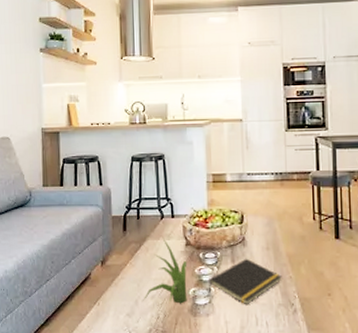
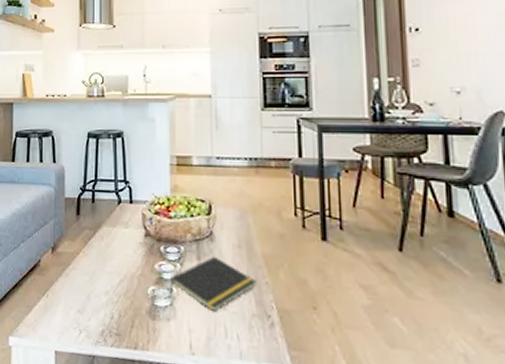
plant: present [143,236,188,304] -> none [96,224,146,304]

